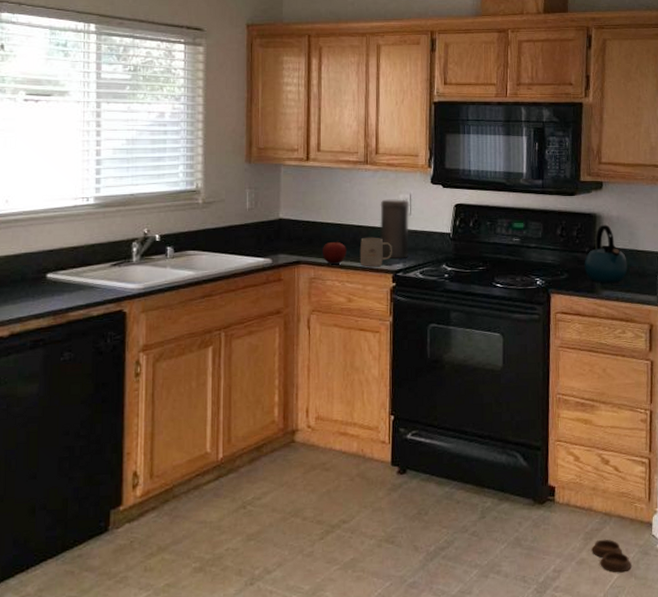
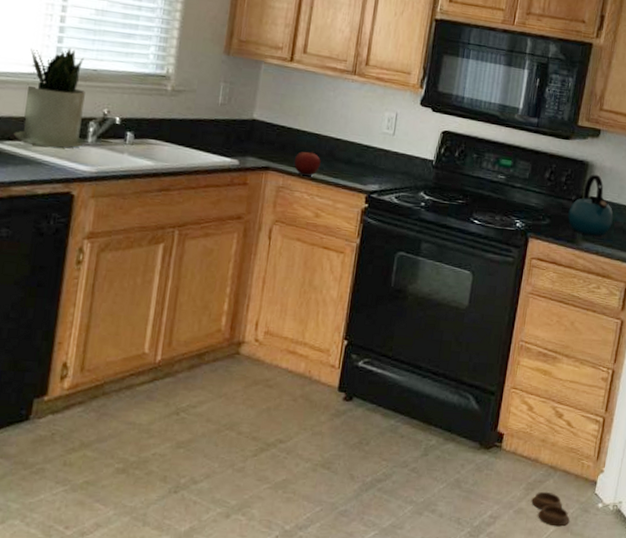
planter: none [66,178,131,272] -> present [13,48,86,148]
mug: present [359,237,393,266] -> none [333,151,371,184]
canister: present [380,199,410,259] -> none [357,114,395,180]

